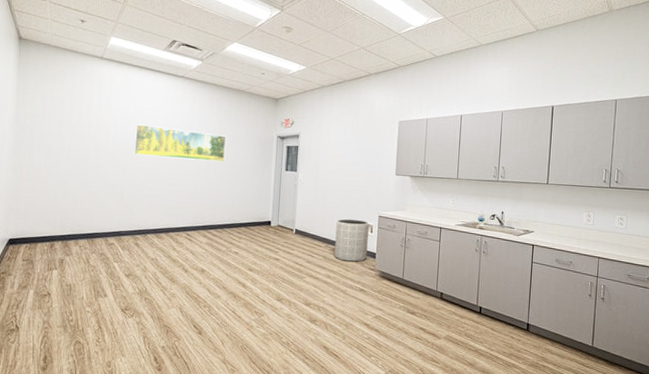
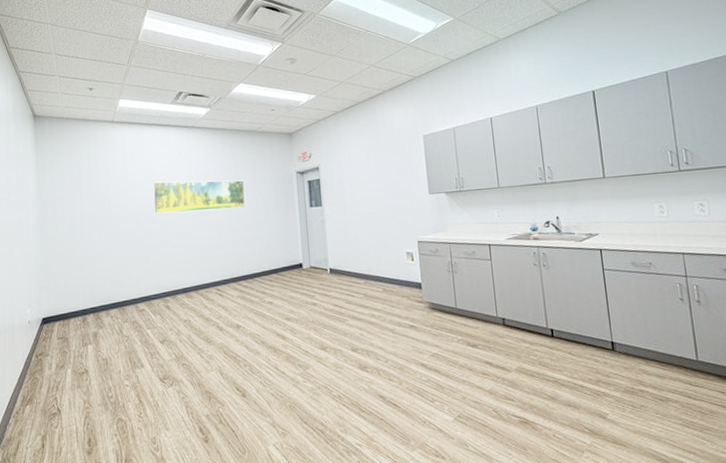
trash can: present [334,219,369,262] -> none [372,249,412,297]

